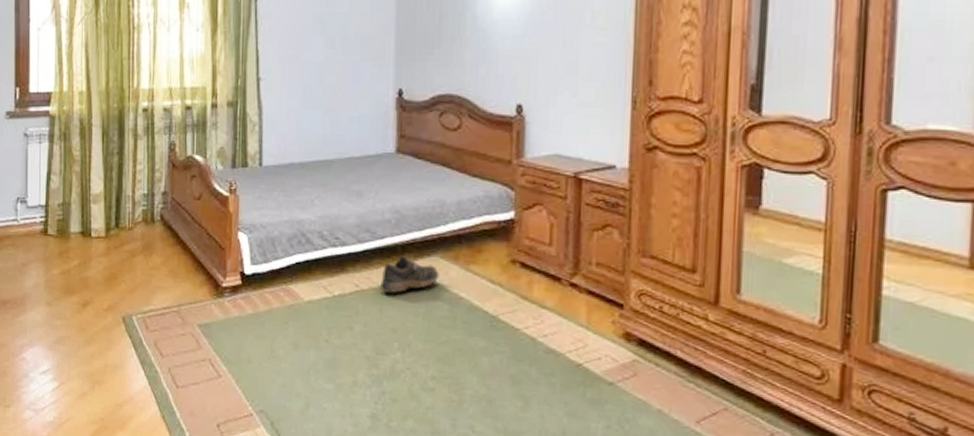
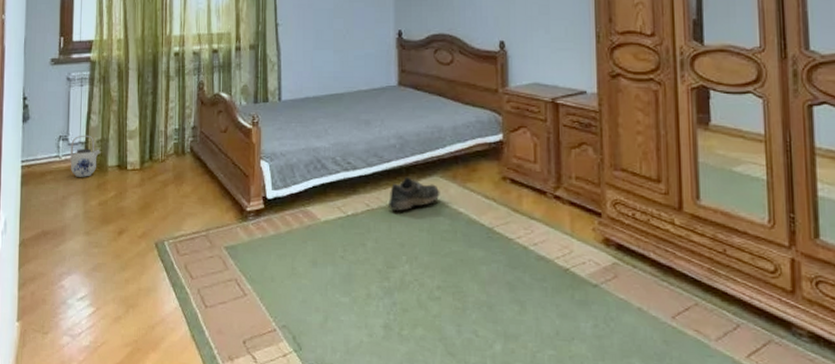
teapot: none [29,197,63,244] -> present [70,135,101,177]

